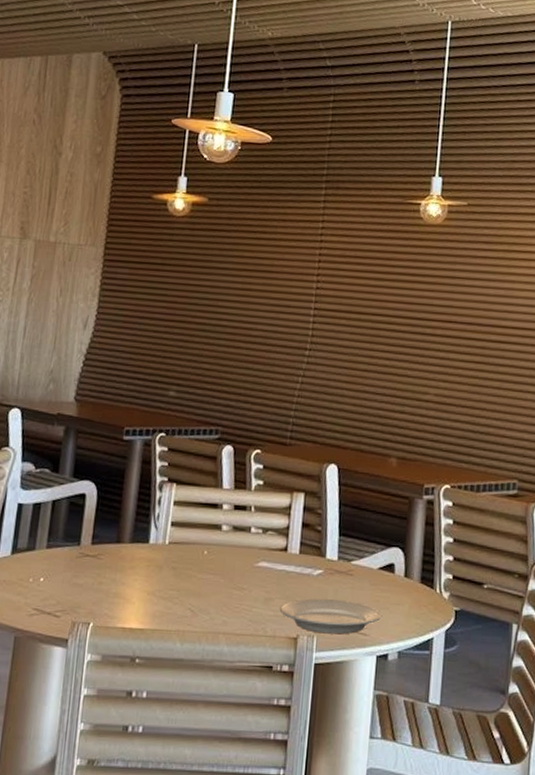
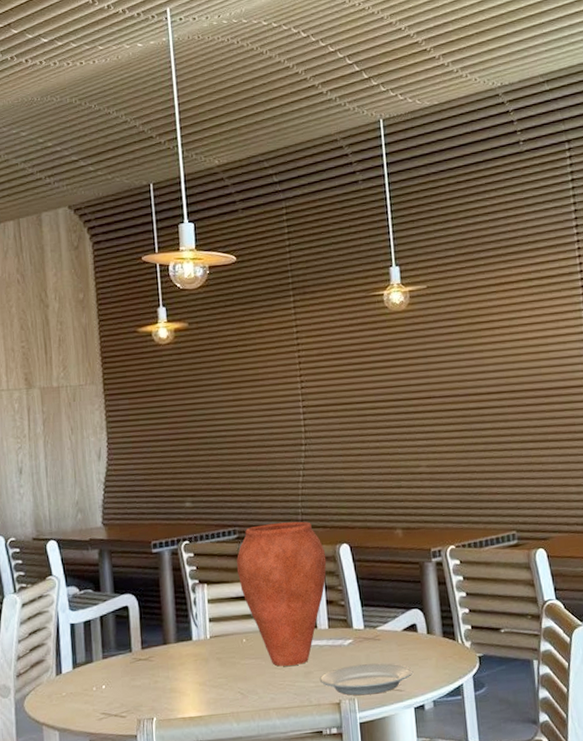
vase: none [211,428,311,589] -> present [236,521,327,667]

